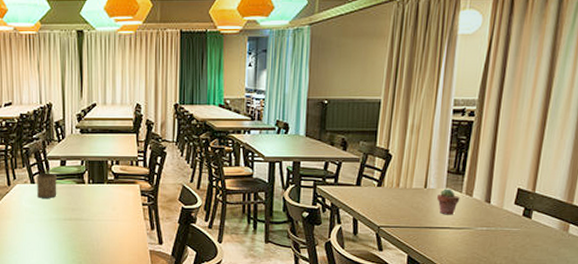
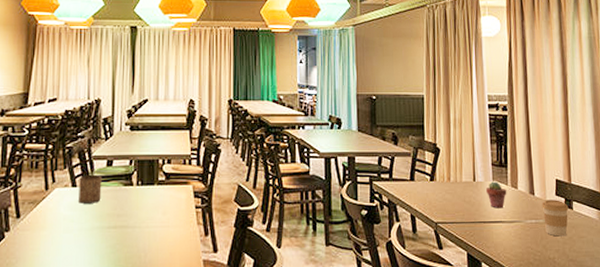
coffee cup: none [496,208,527,244] -> present [542,200,569,237]

